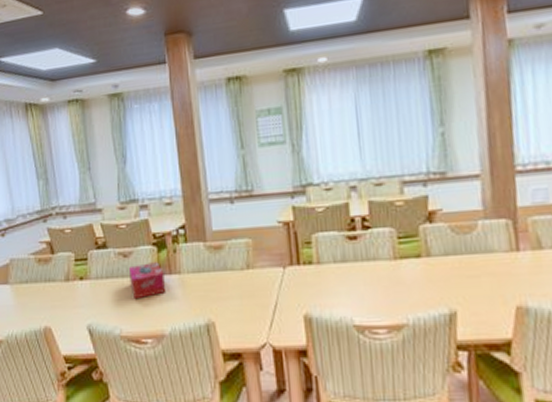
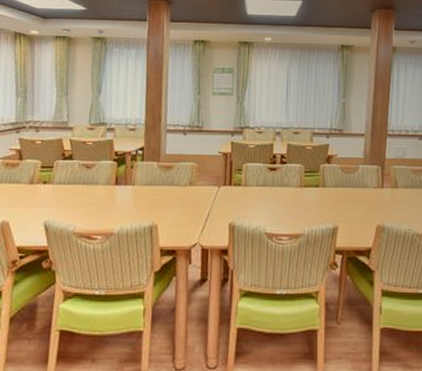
tissue box: present [128,262,166,300] -> none [89,174,120,203]

